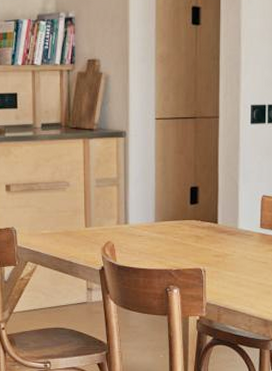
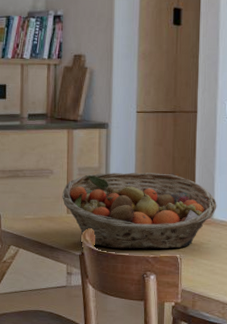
fruit basket: none [80,182,242,263] -> present [62,172,217,250]

